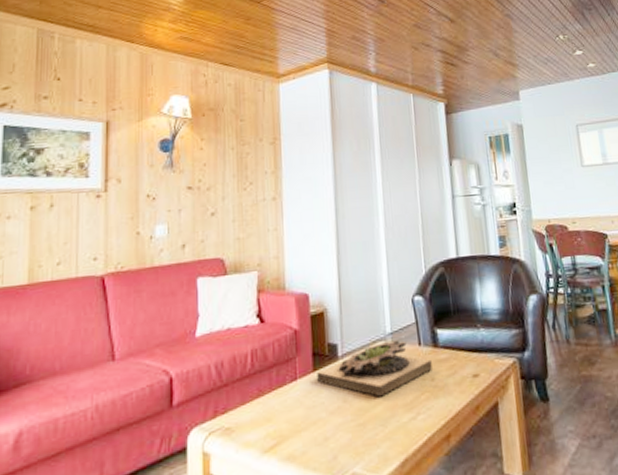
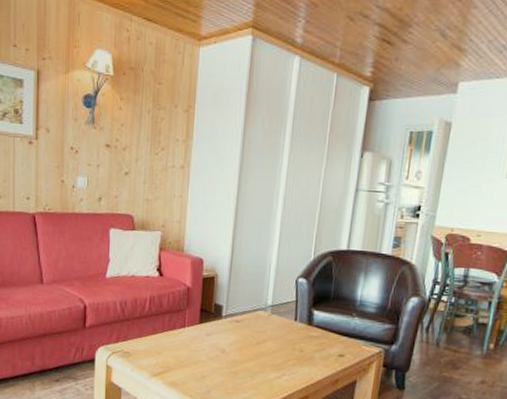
succulent planter: present [317,339,432,397] -> none [202,311,304,355]

